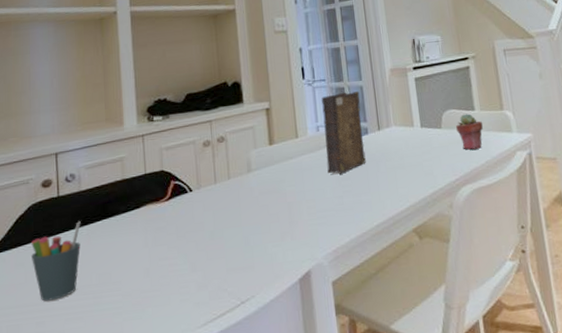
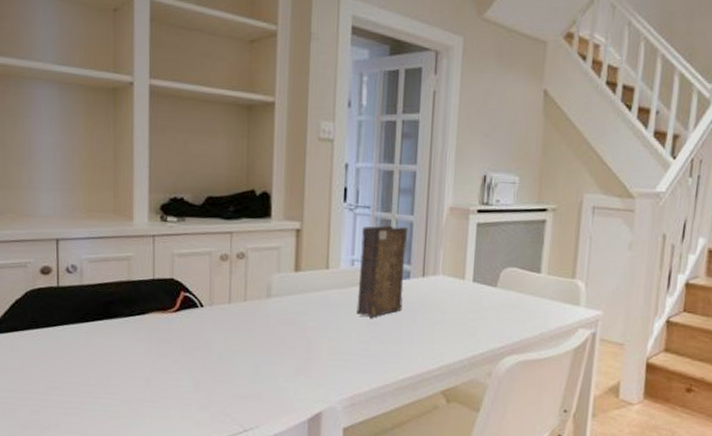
pen holder: present [30,221,81,302] -> none [27,317,81,392]
potted succulent: present [455,113,483,150] -> none [513,275,546,318]

